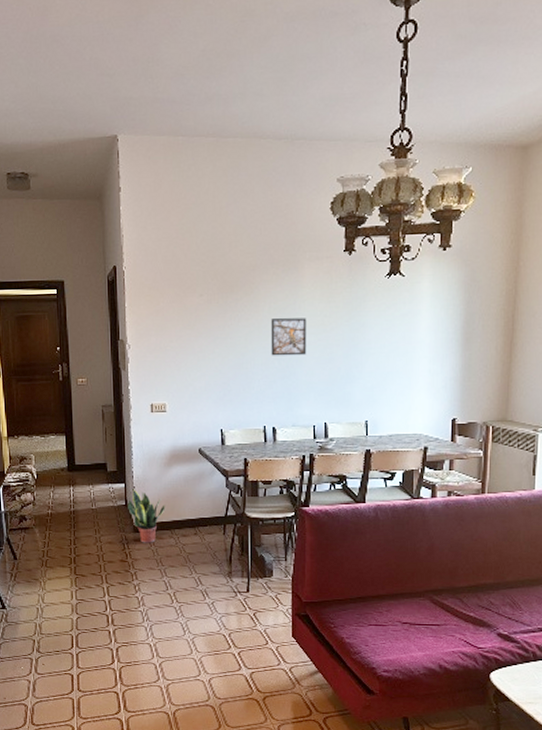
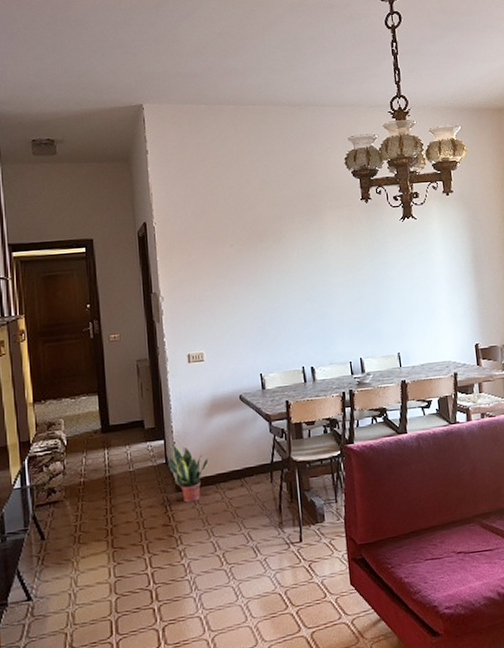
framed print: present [270,318,307,356] -> none [300,261,337,298]

